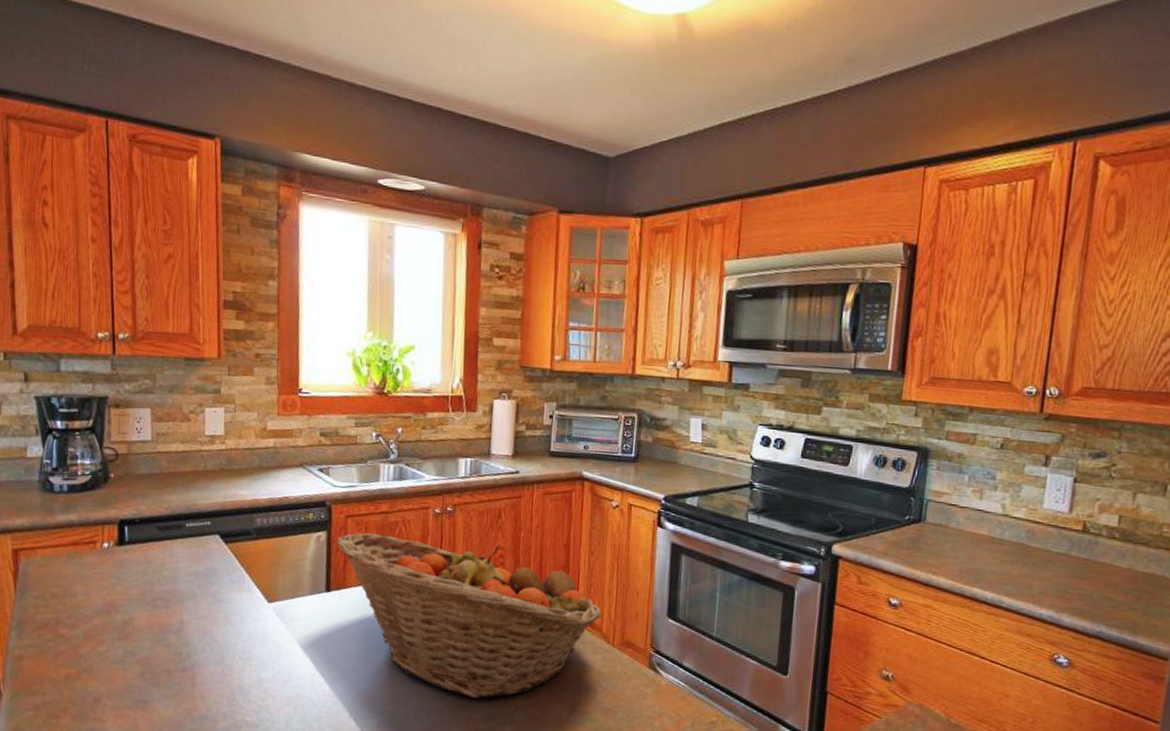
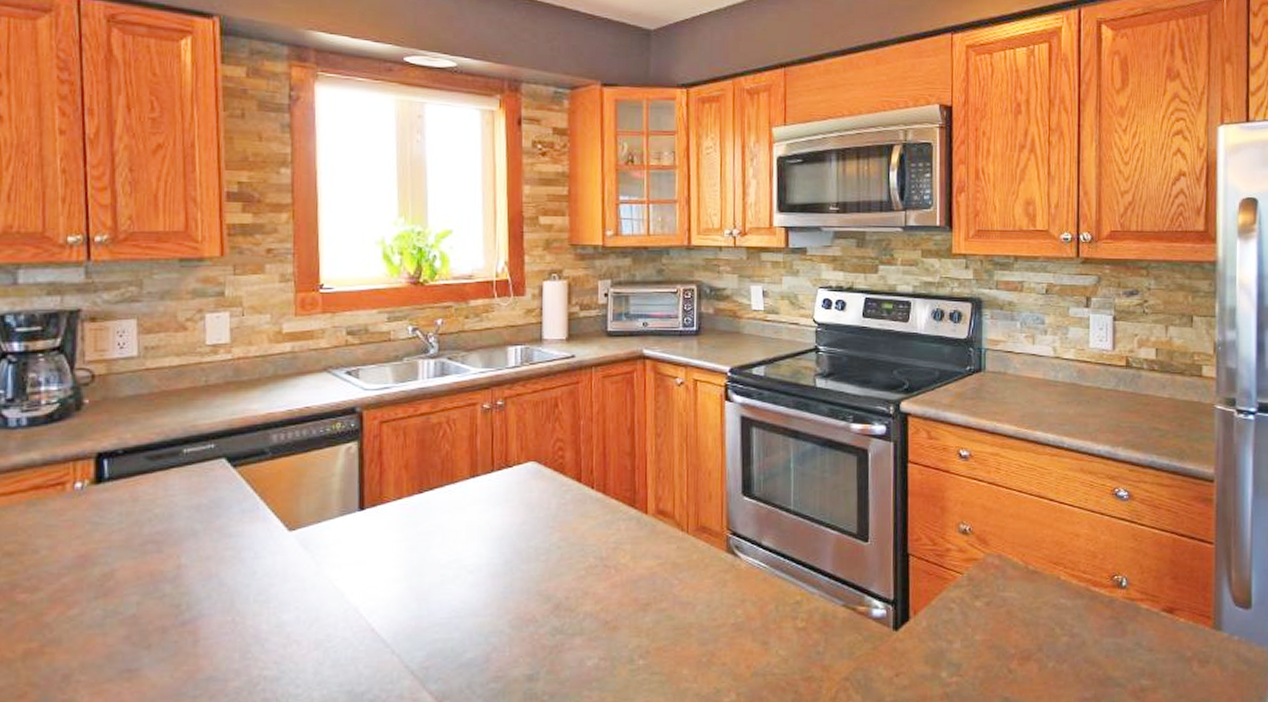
fruit basket: present [336,532,602,699] -> none [370,438,673,611]

